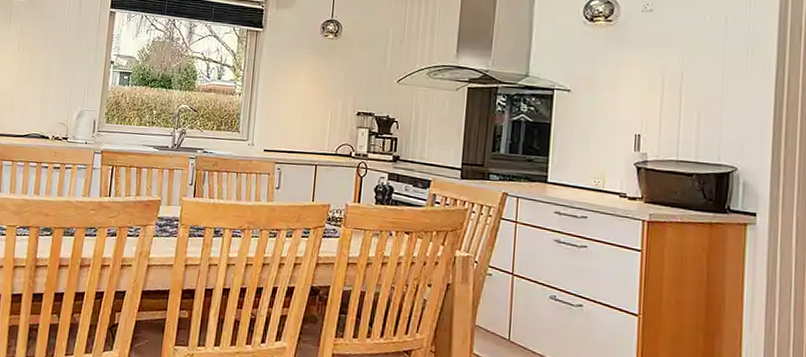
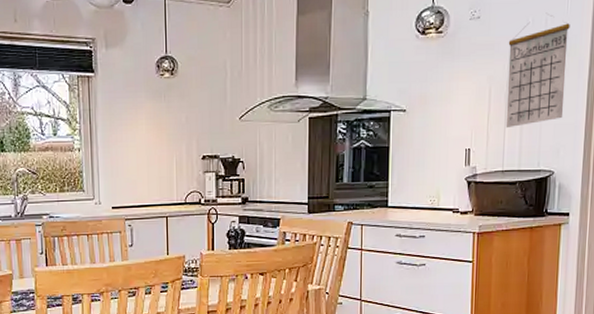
calendar: none [680,11,753,119] -> present [505,12,570,129]

